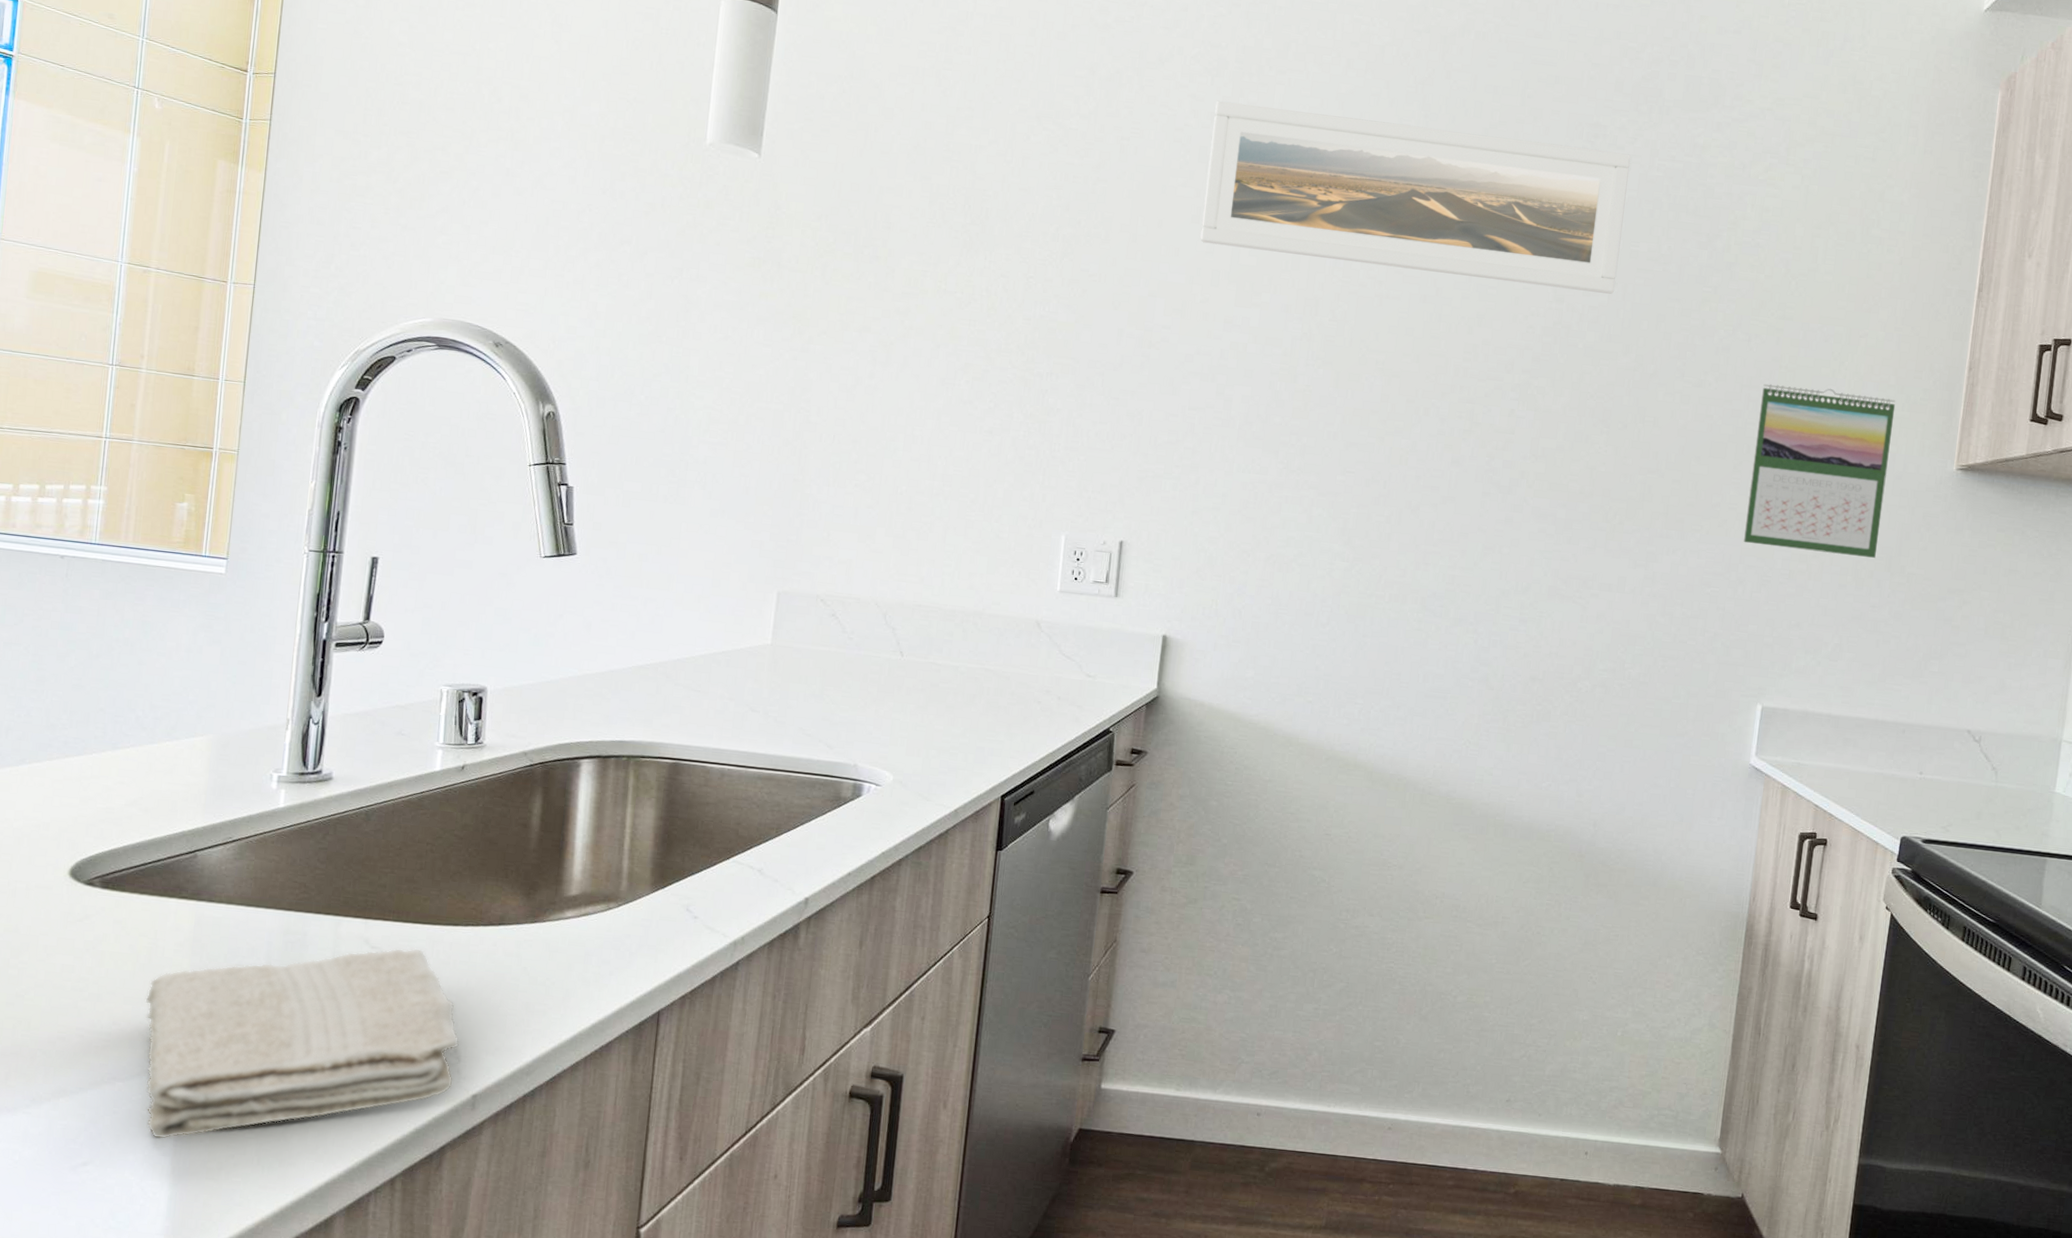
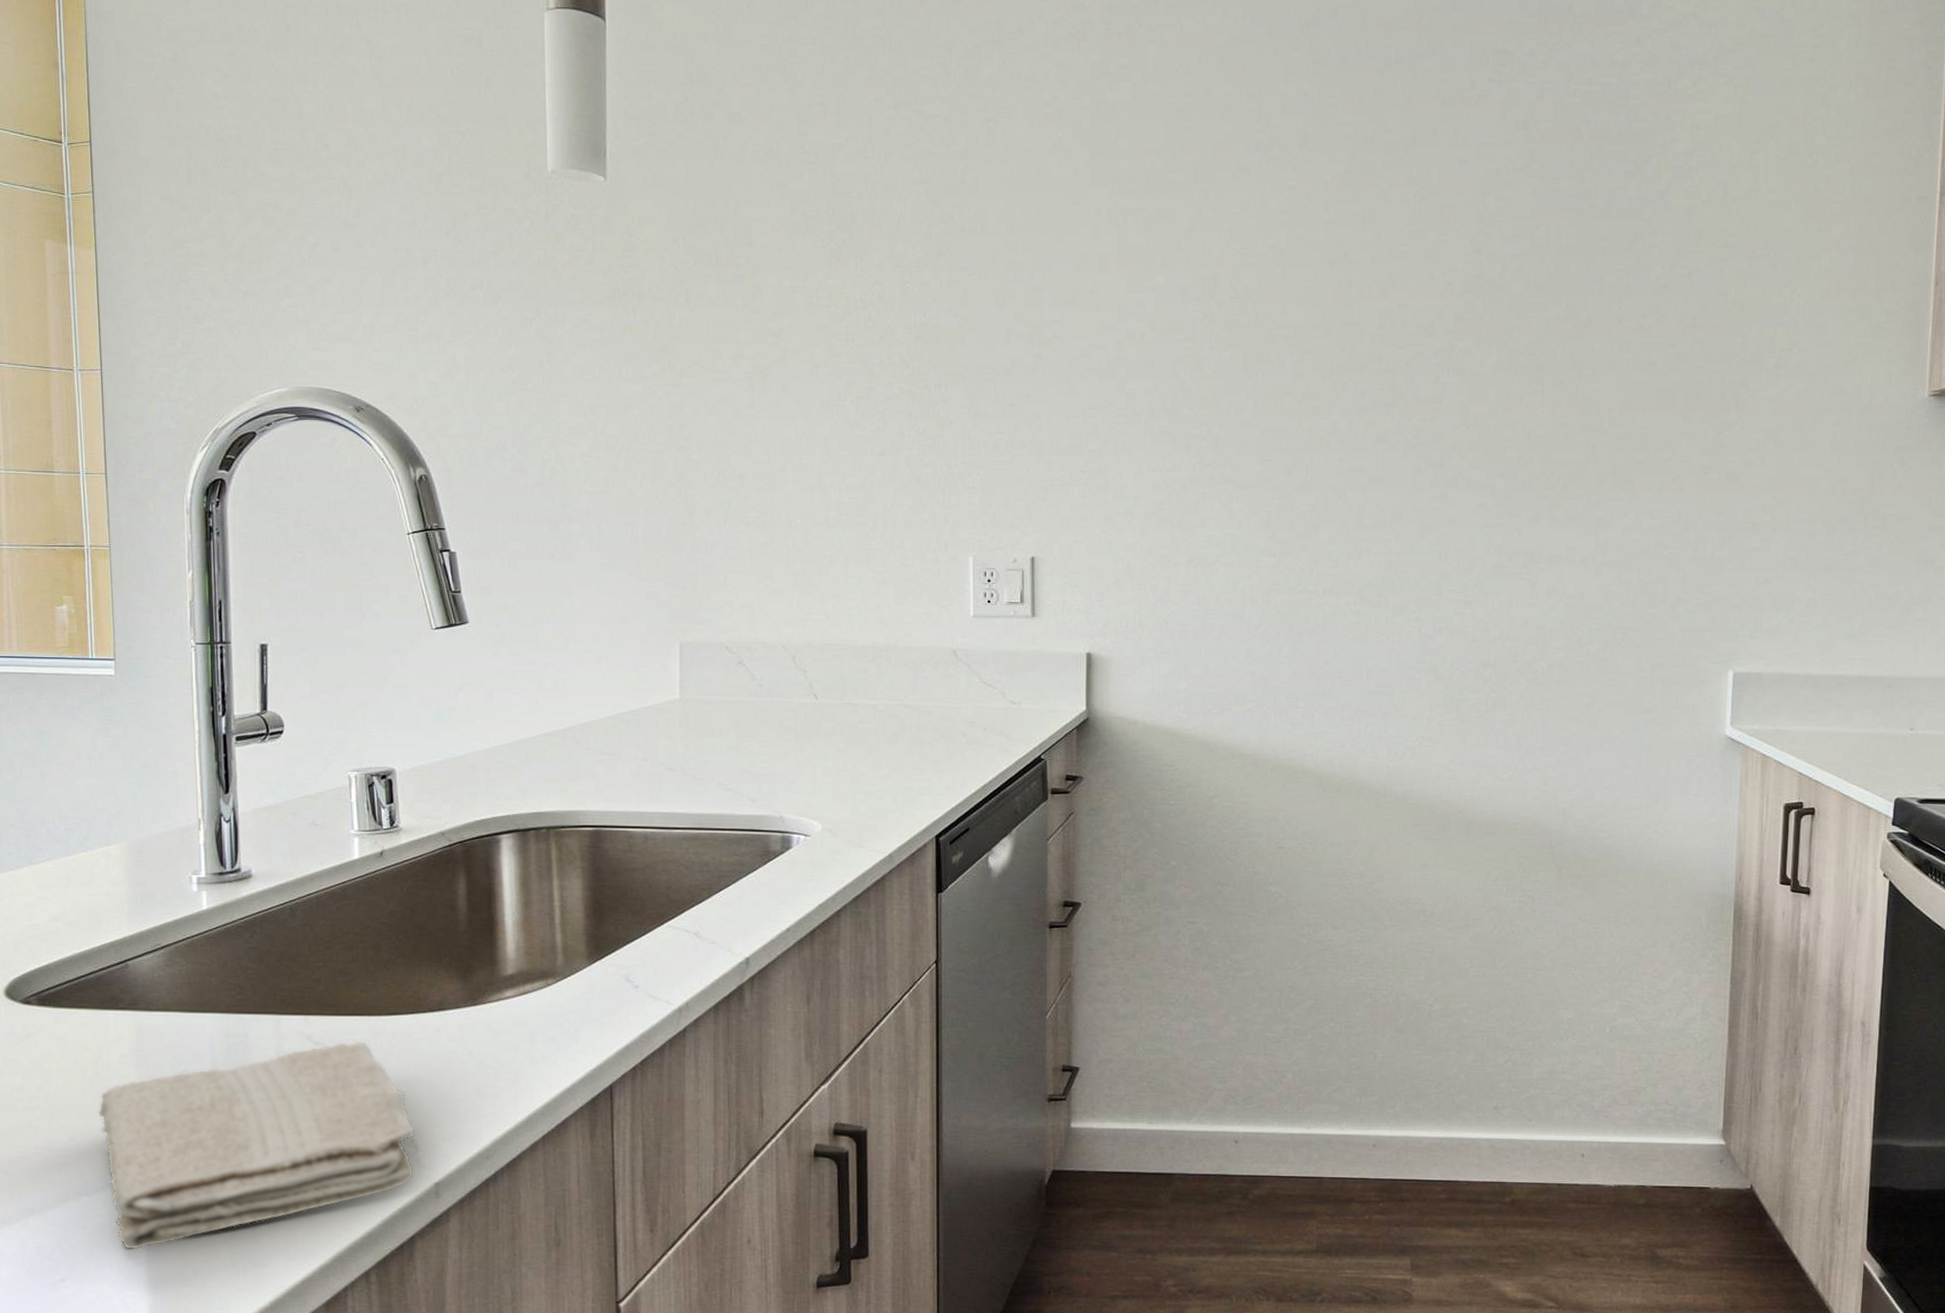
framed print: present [1200,100,1631,294] -> none [1083,67,1544,239]
calendar: present [1744,383,1896,558] -> none [1700,319,1857,501]

